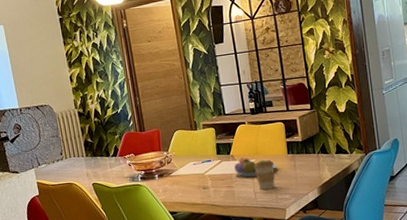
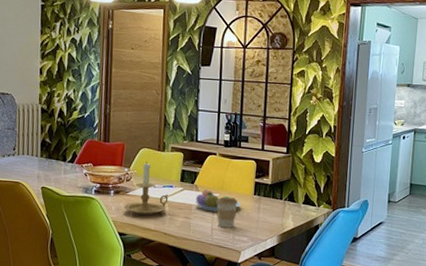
candle holder: none [170,142,209,193] -> present [124,161,169,215]

